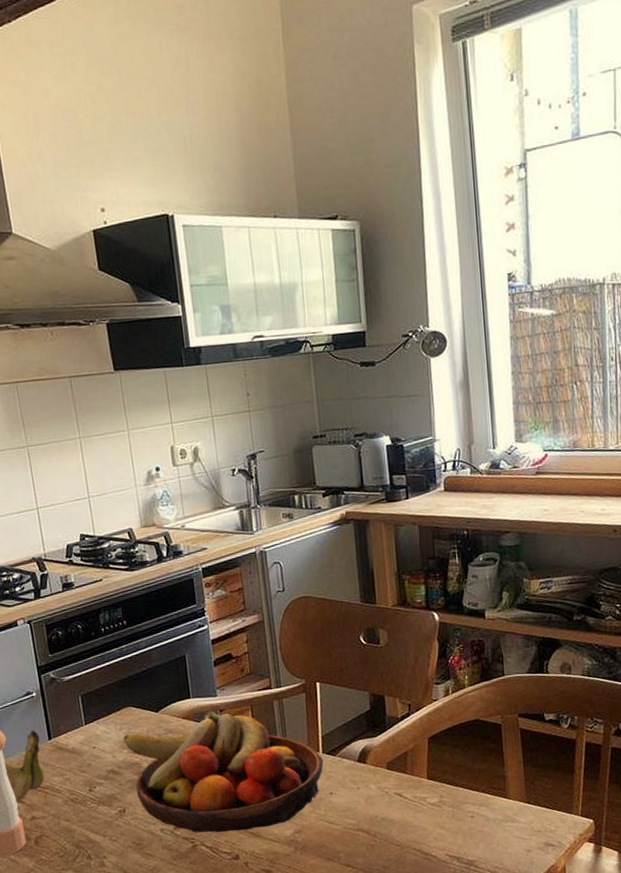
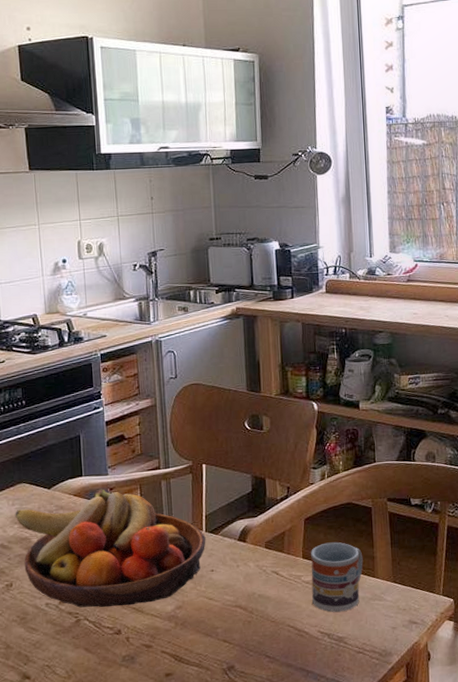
cup: none [435,761,493,836] -> present [310,542,363,613]

